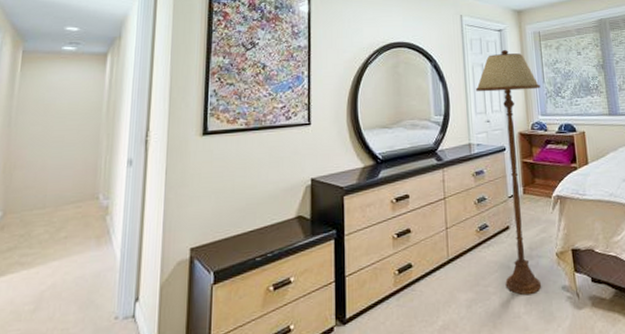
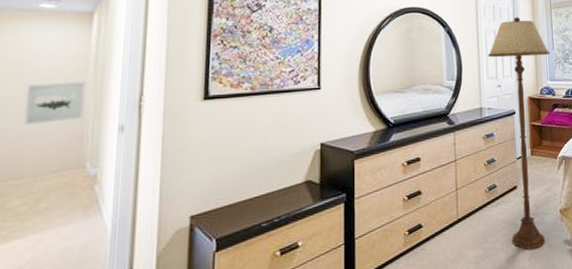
wall art: none [48,117,100,158] -> present [24,81,86,125]

